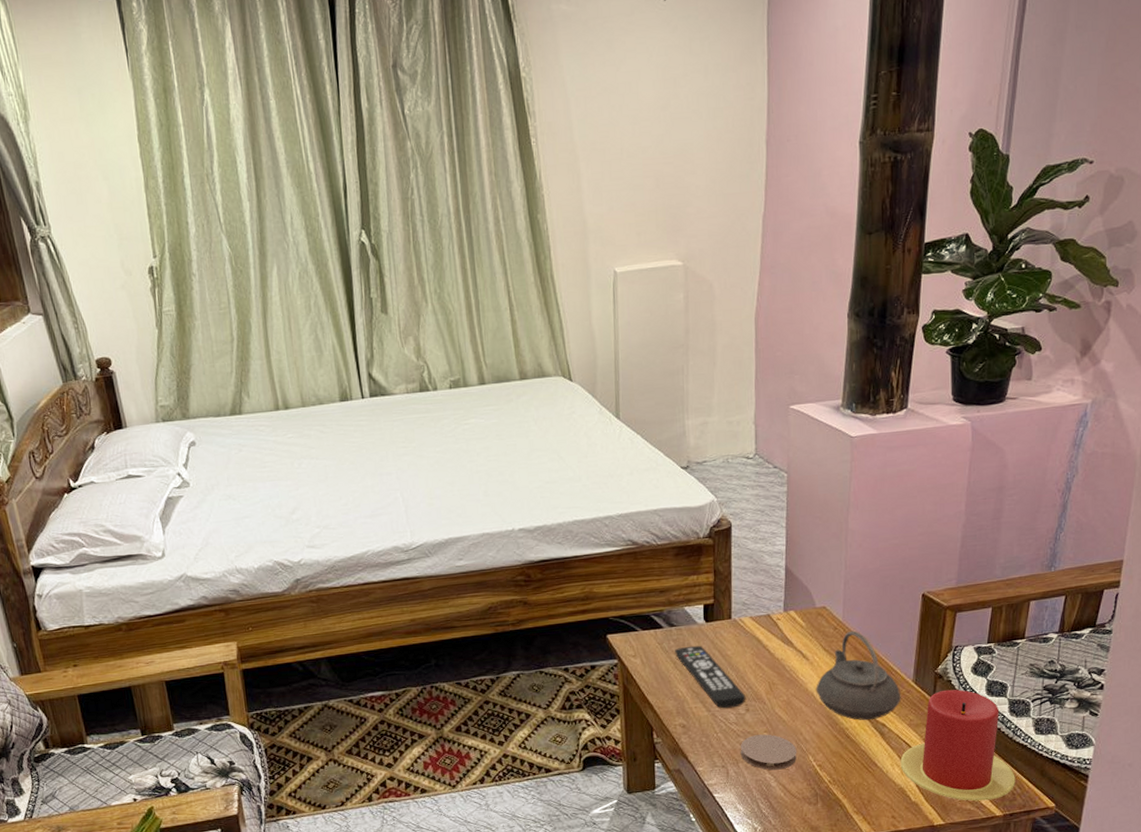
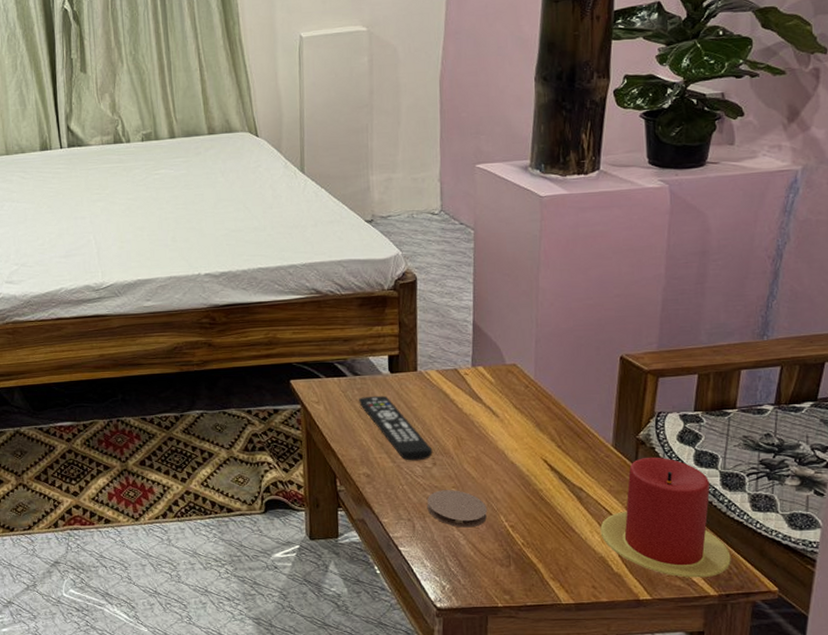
teapot: present [816,630,901,720] -> none [507,390,600,482]

